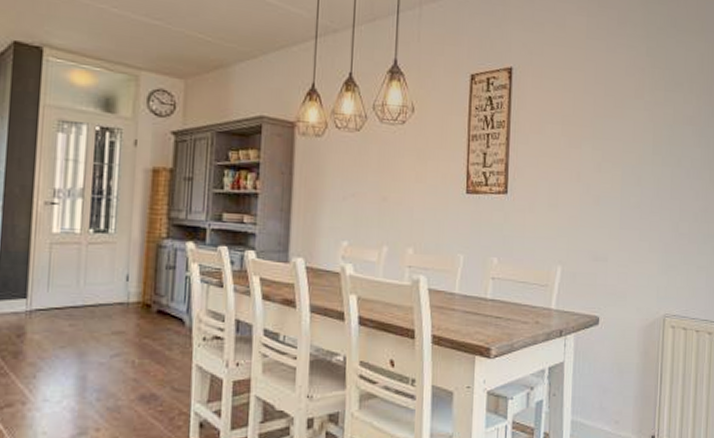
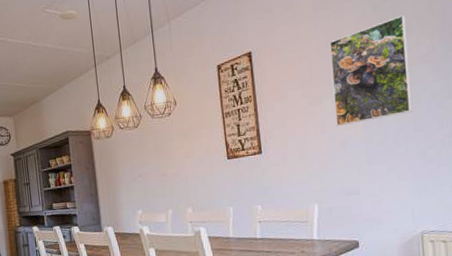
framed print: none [593,66,677,178] -> present [329,15,413,126]

